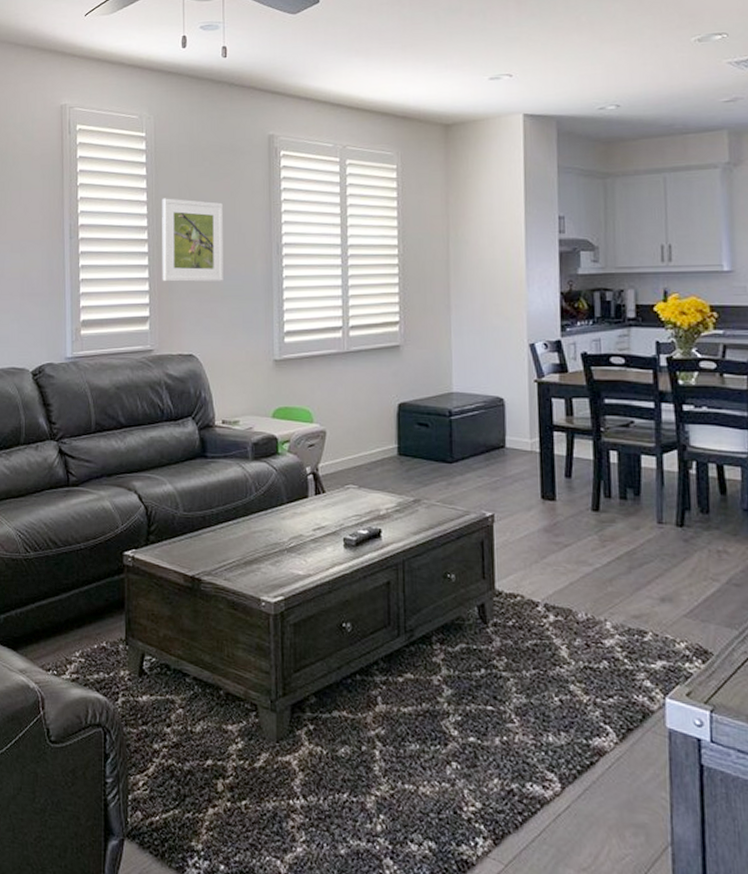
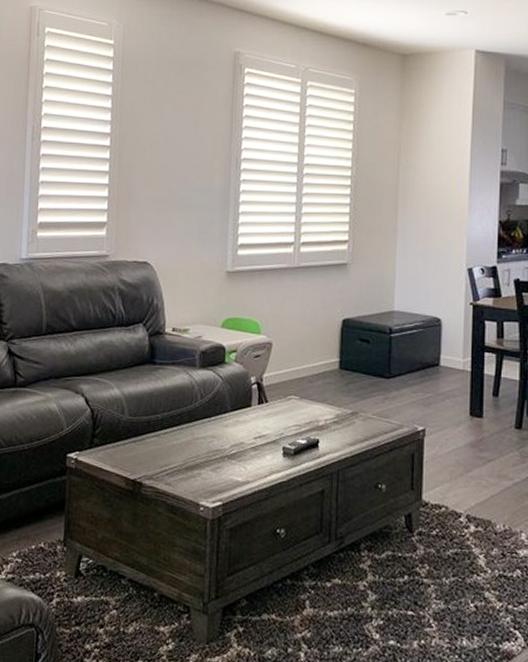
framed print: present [162,198,223,282] -> none [122,106,186,193]

